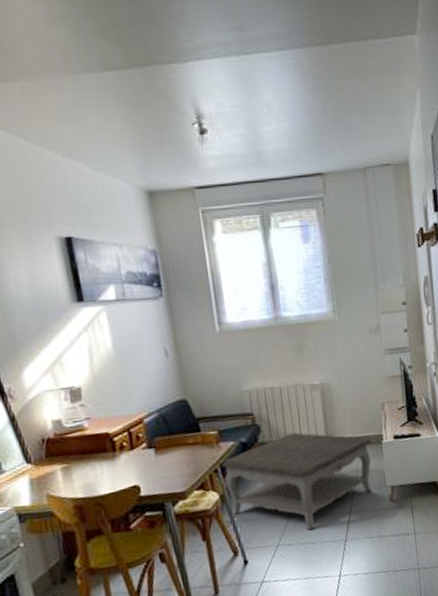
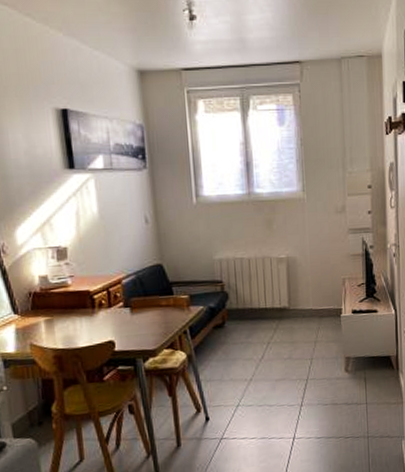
coffee table: present [219,432,371,531] -> none [189,301,331,394]

